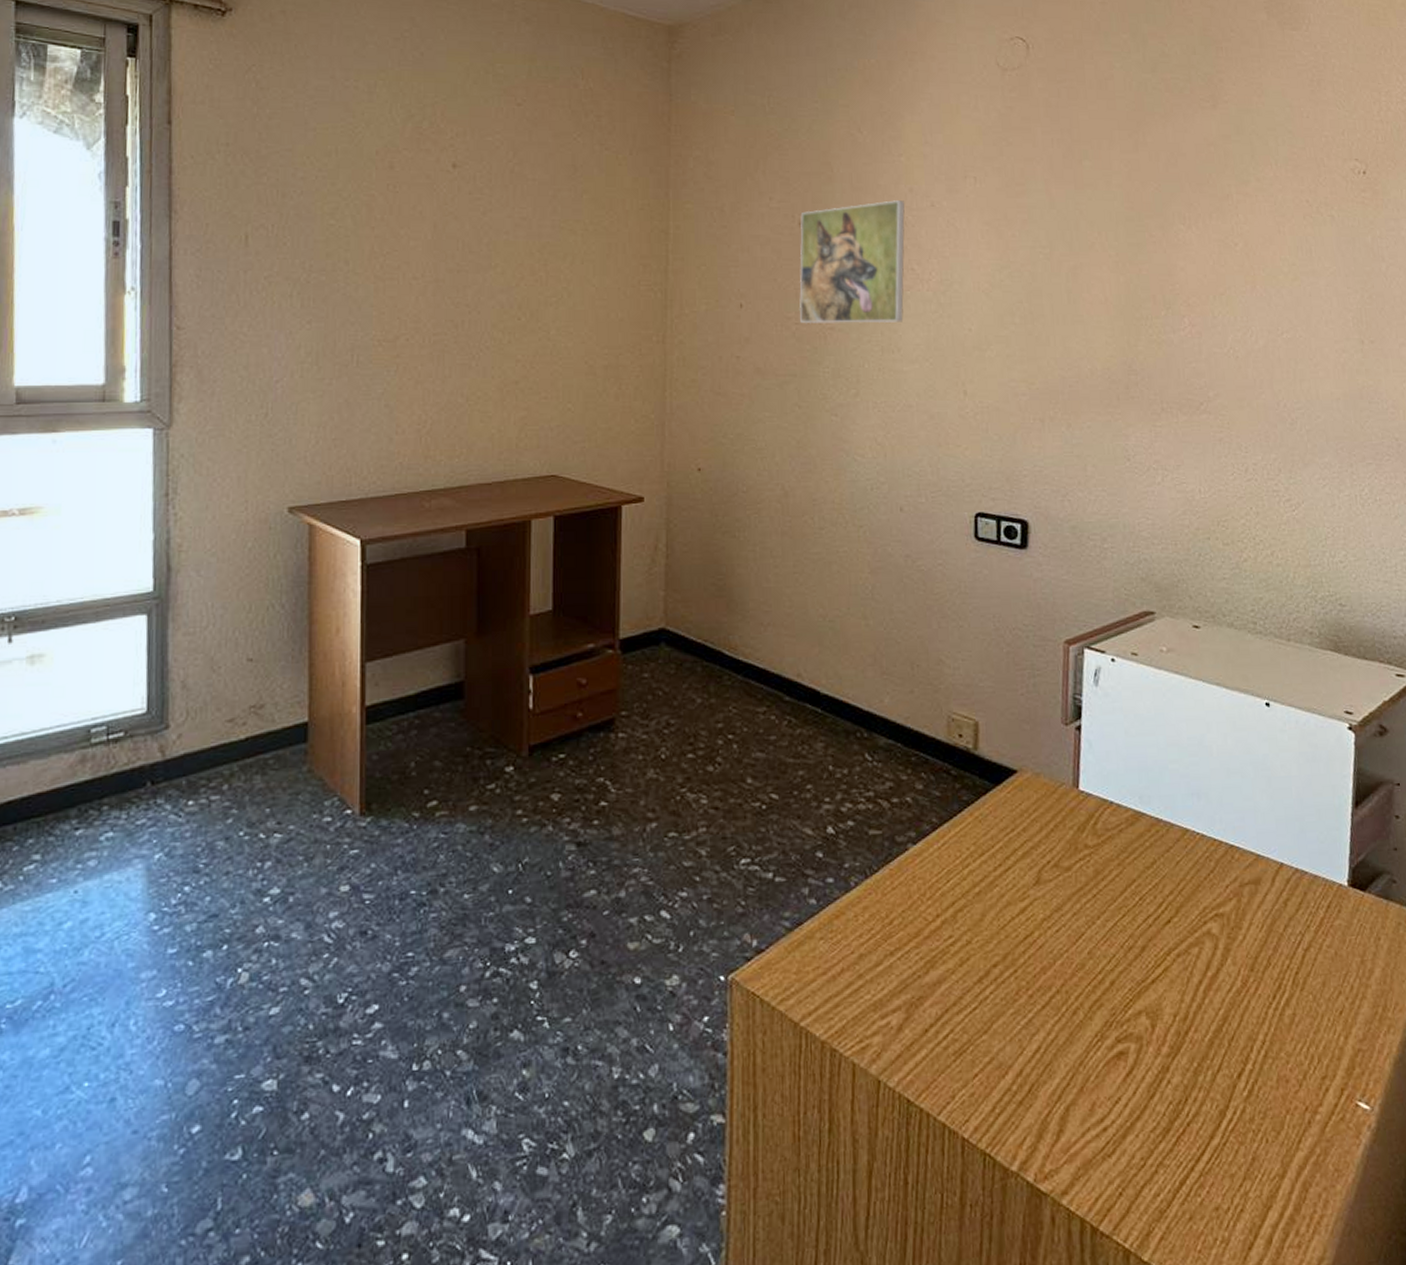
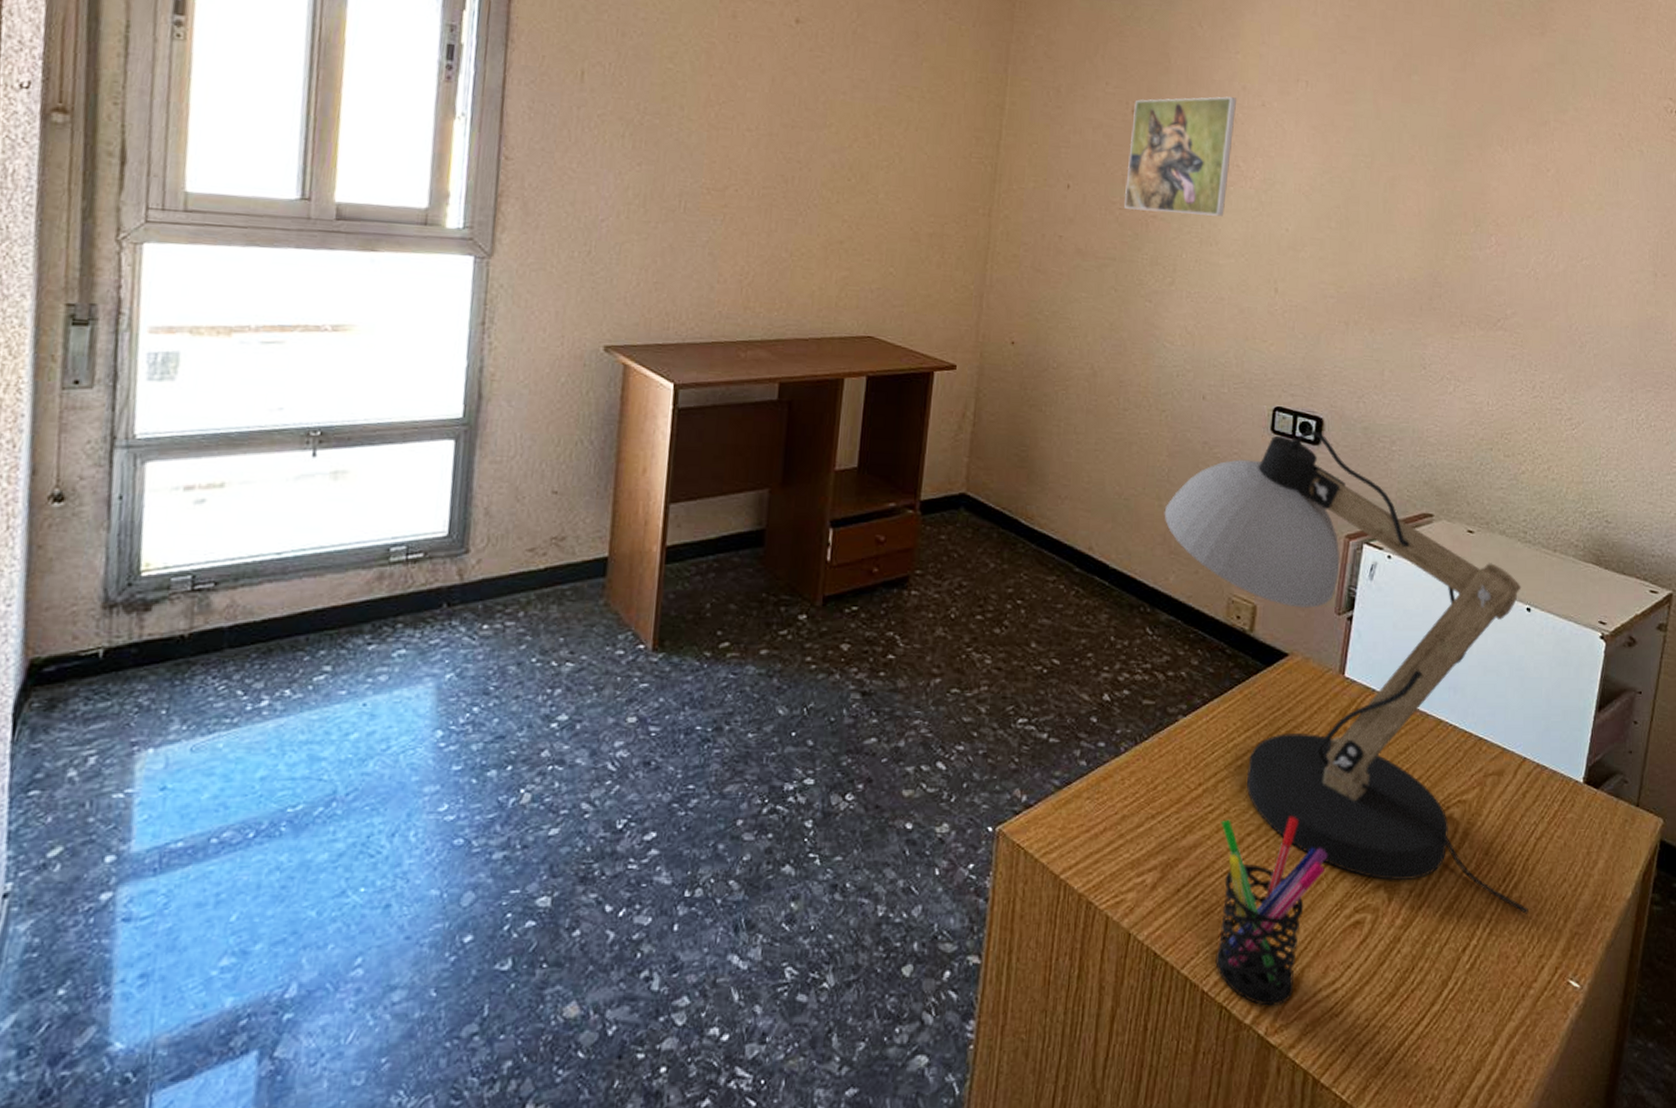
desk lamp: none [871,534,1305,1033] -> present [1164,430,1528,914]
pen holder: none [964,942,1081,1150] -> present [1215,815,1328,1006]

